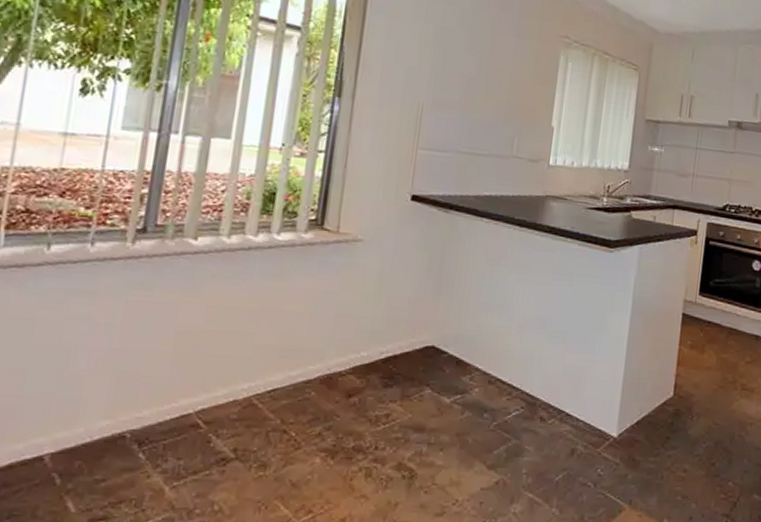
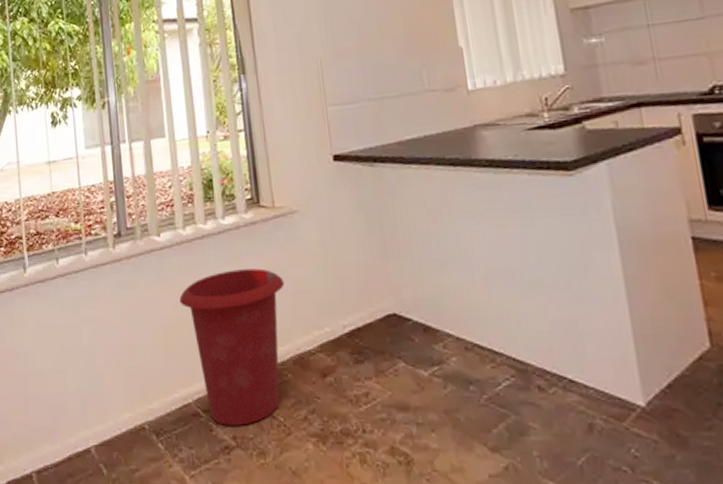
waste bin: none [204,286,330,439] -> present [179,268,285,426]

